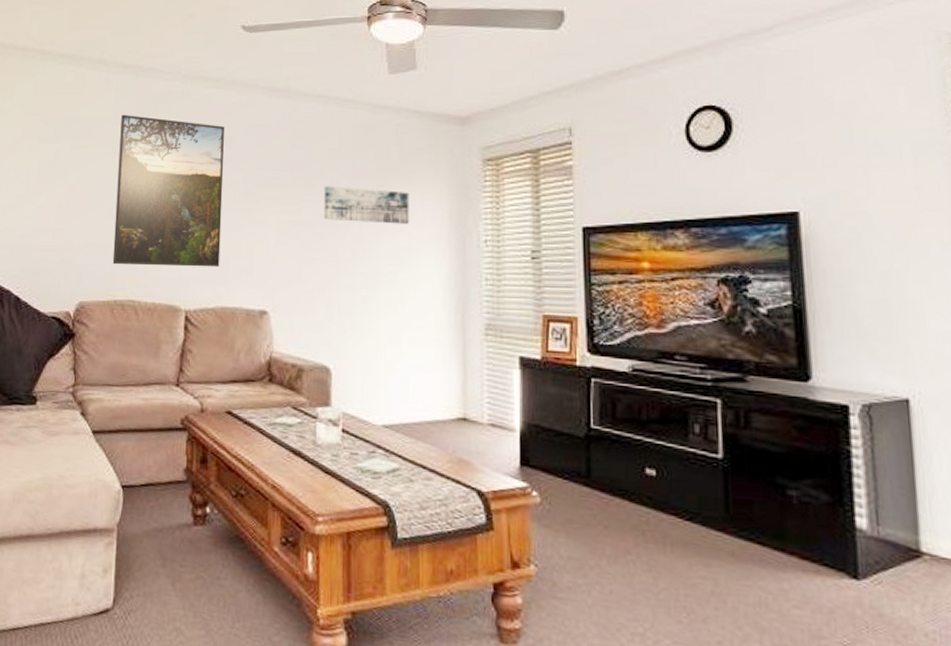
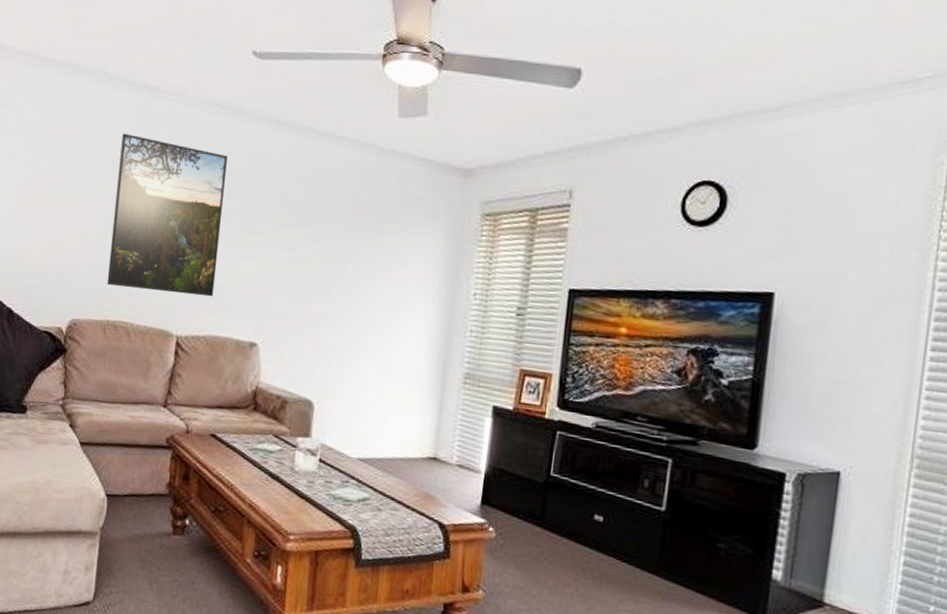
wall art: present [323,186,409,224] -> none [319,226,406,271]

